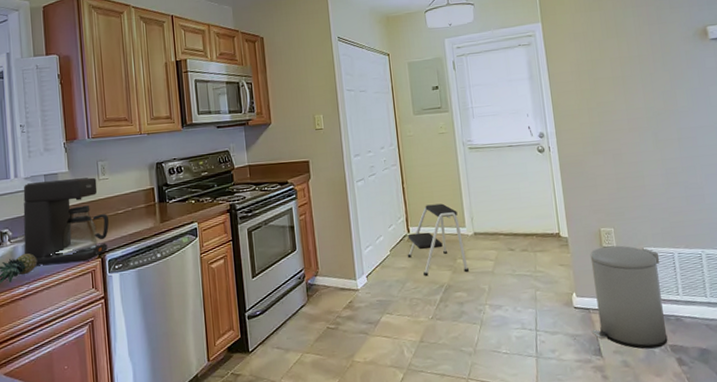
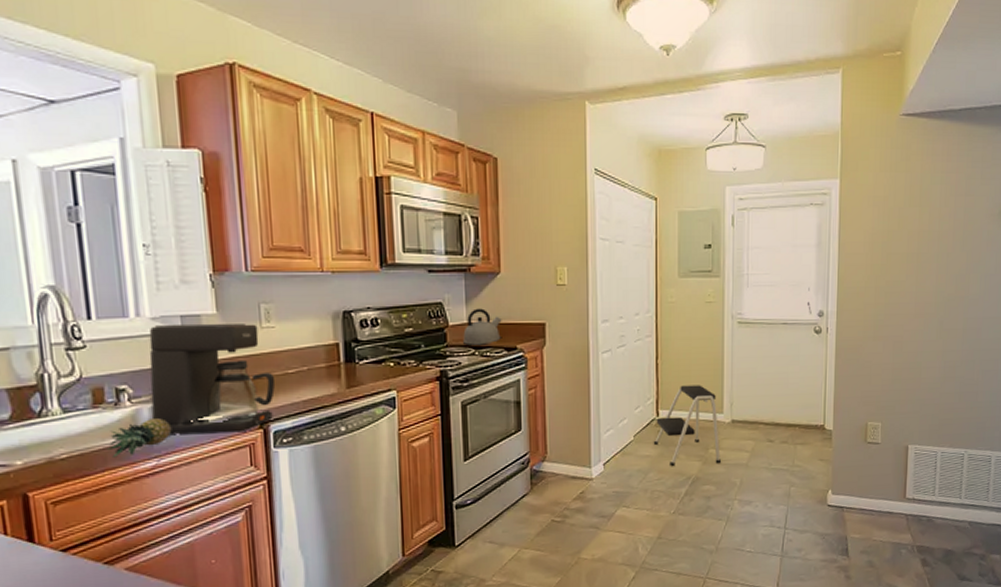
kettle: none [246,153,275,183] -> present [463,308,502,345]
pedal bin: present [590,245,668,349] -> none [842,441,923,550]

